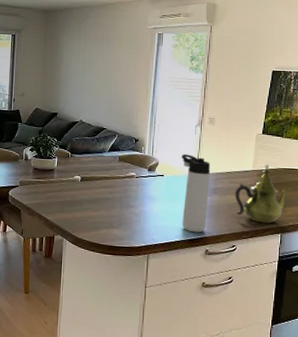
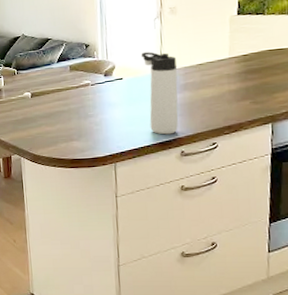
teapot: present [235,164,289,224] -> none [209,48,278,115]

